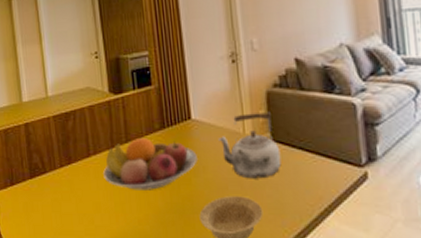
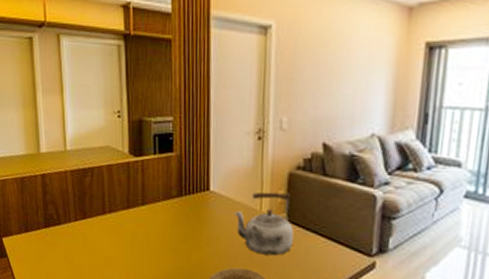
fruit bowl: present [103,138,197,190] -> none [117,203,211,254]

